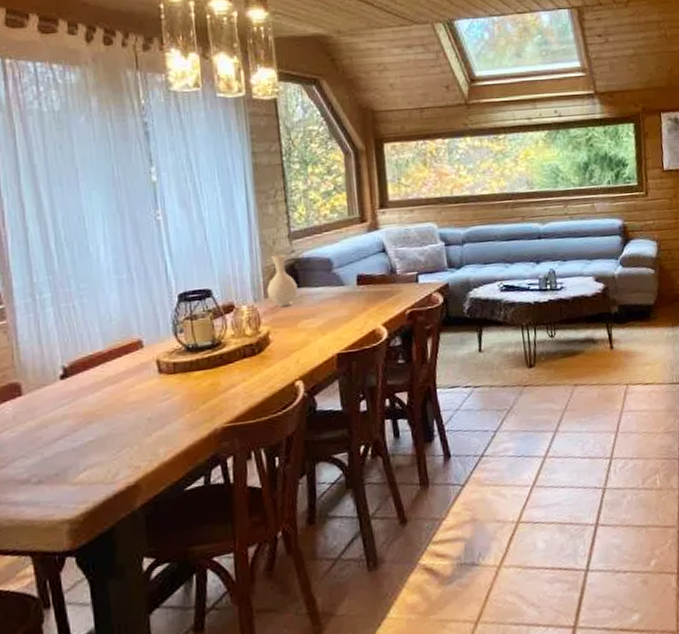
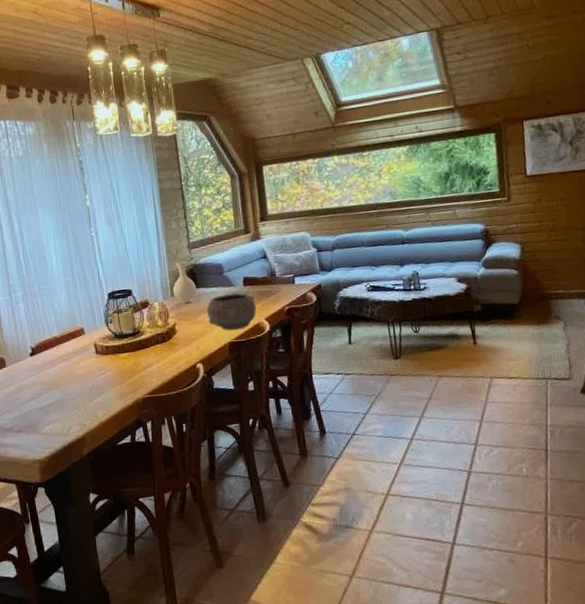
bowl: none [310,294,373,339] -> present [207,293,257,330]

